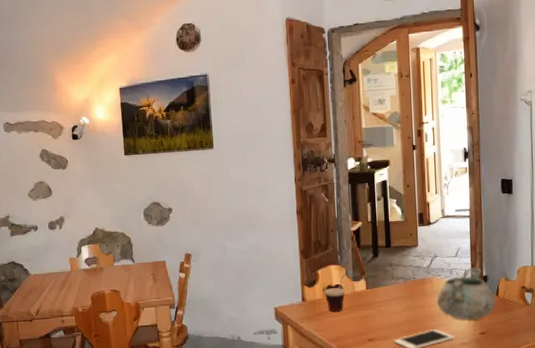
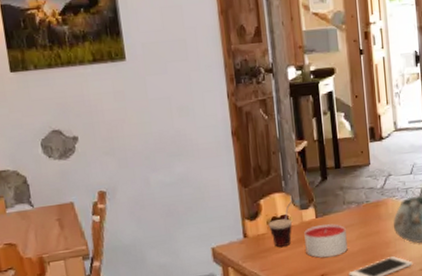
candle: none [355,295,394,325] -> present [304,224,348,258]

